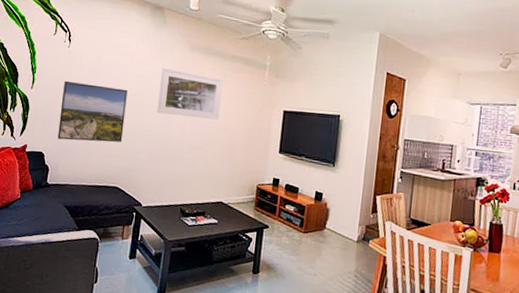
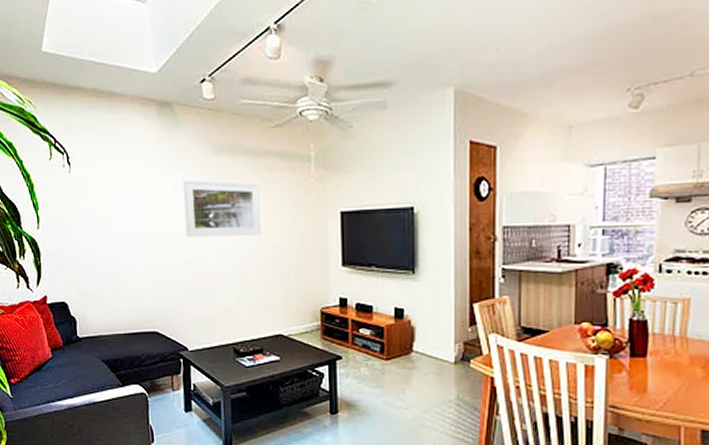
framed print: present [57,80,128,143] -> none [73,213,152,285]

